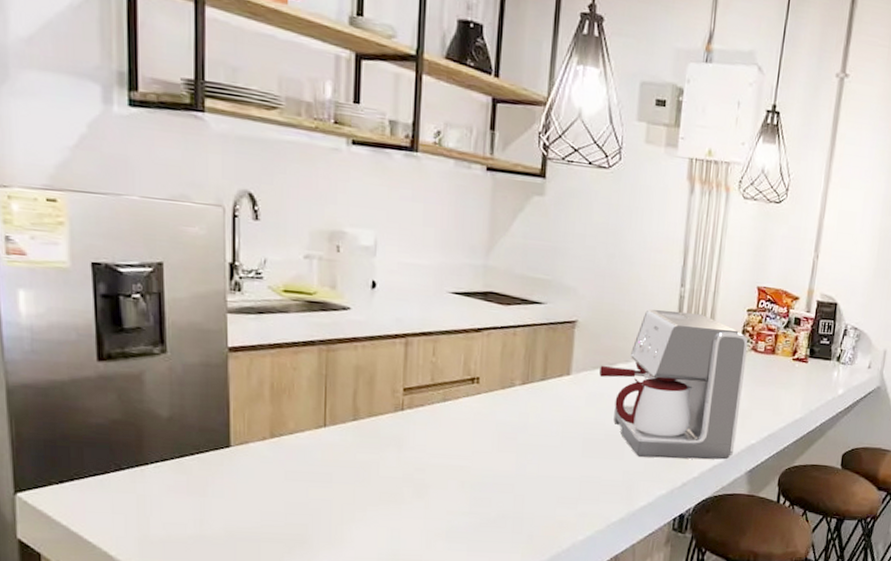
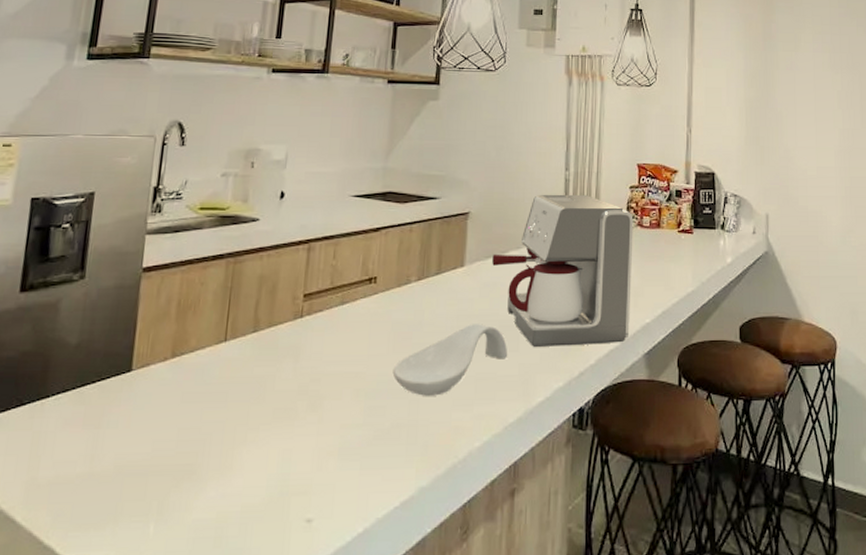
spoon rest: none [497,430,612,493] -> present [392,324,507,396]

